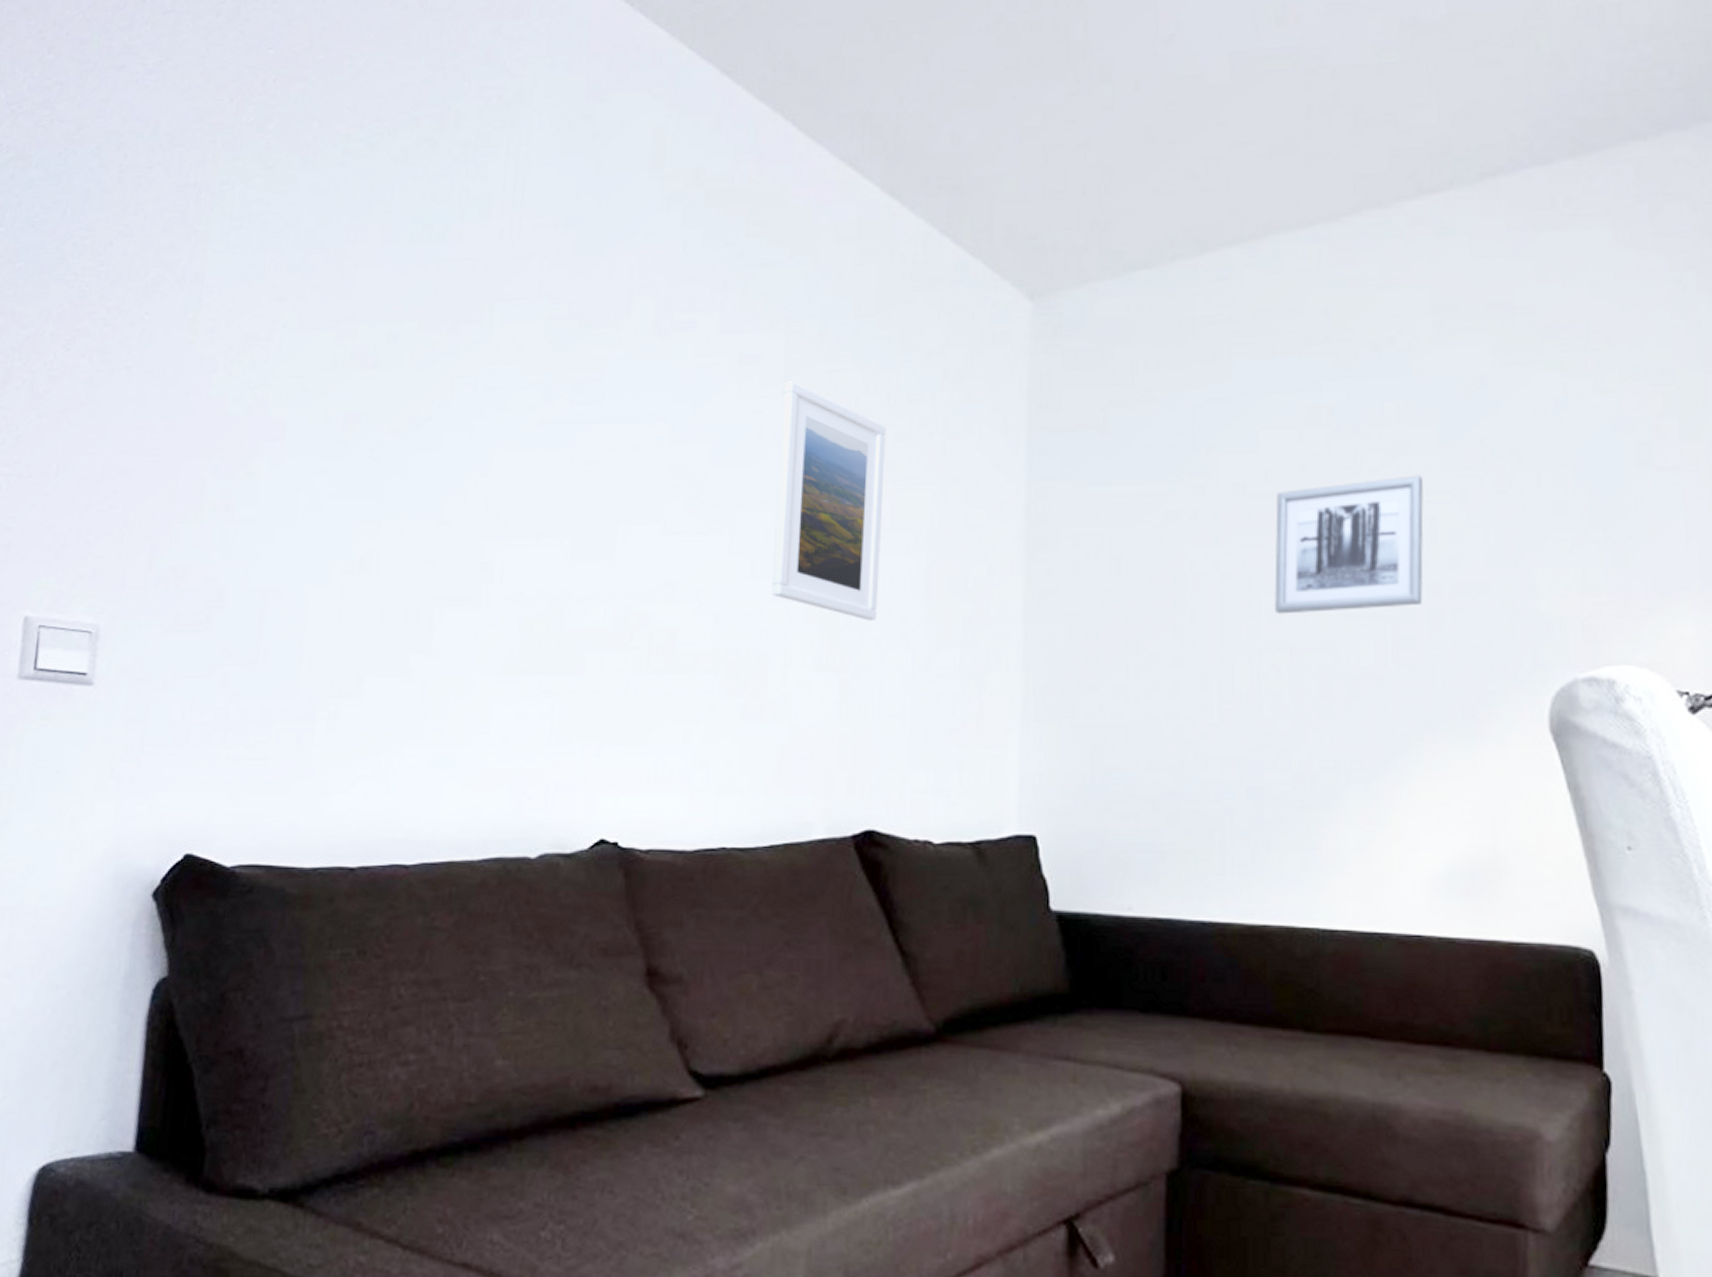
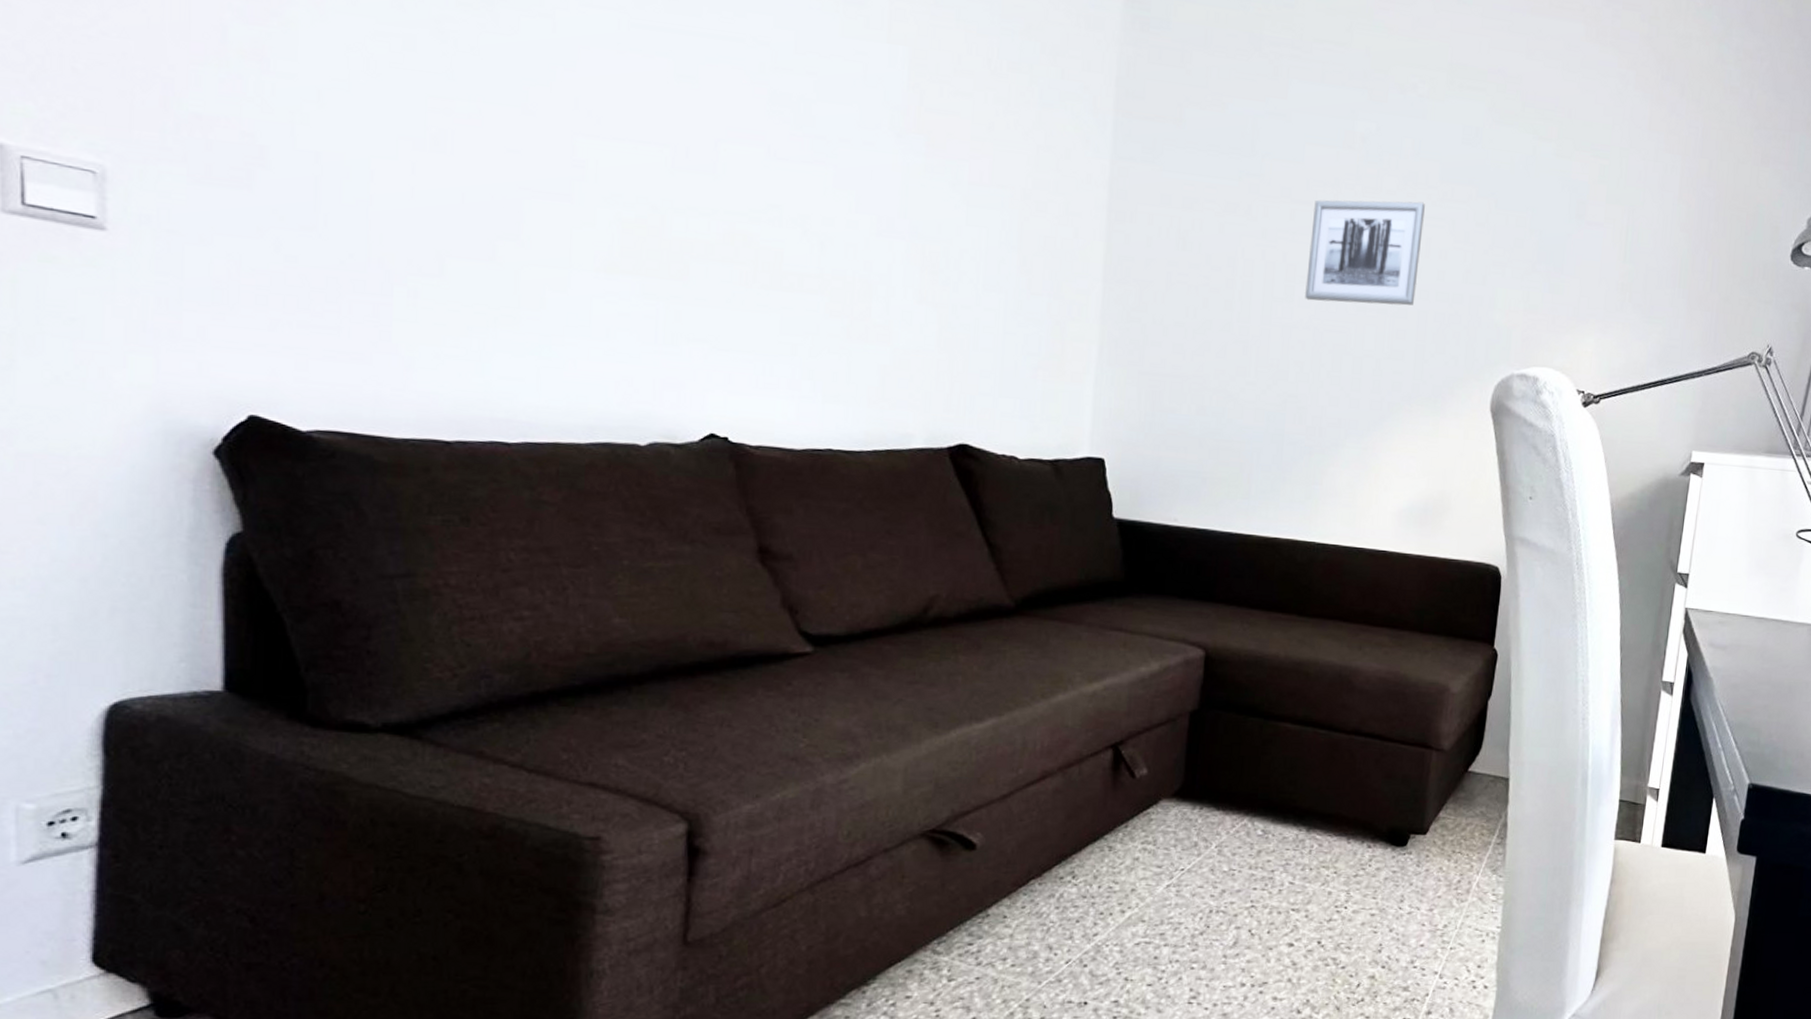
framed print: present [772,381,886,621] -> none [876,28,987,265]

